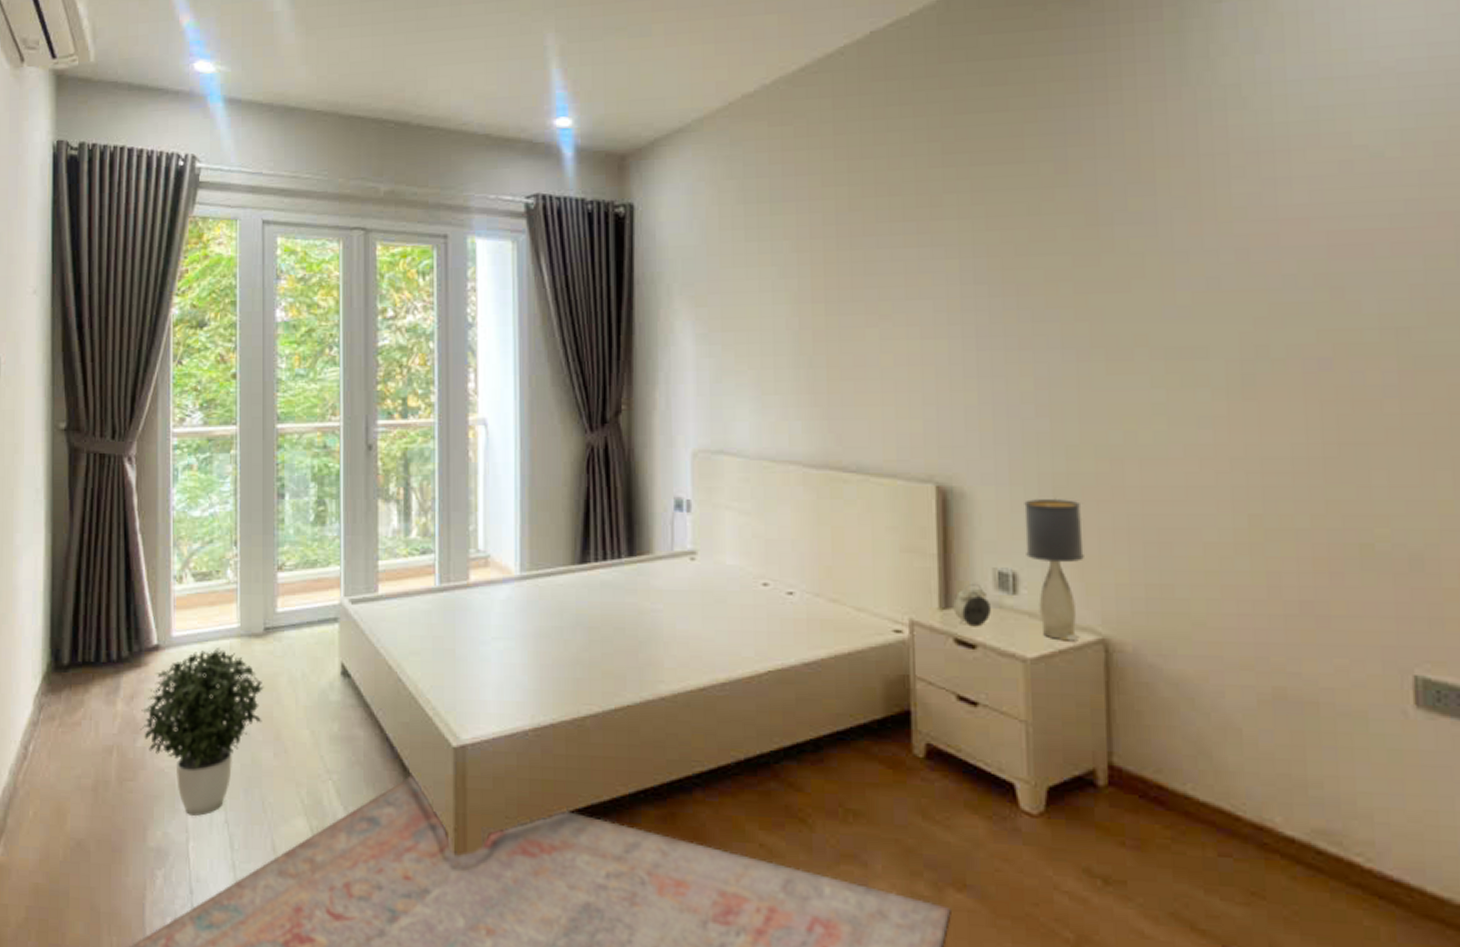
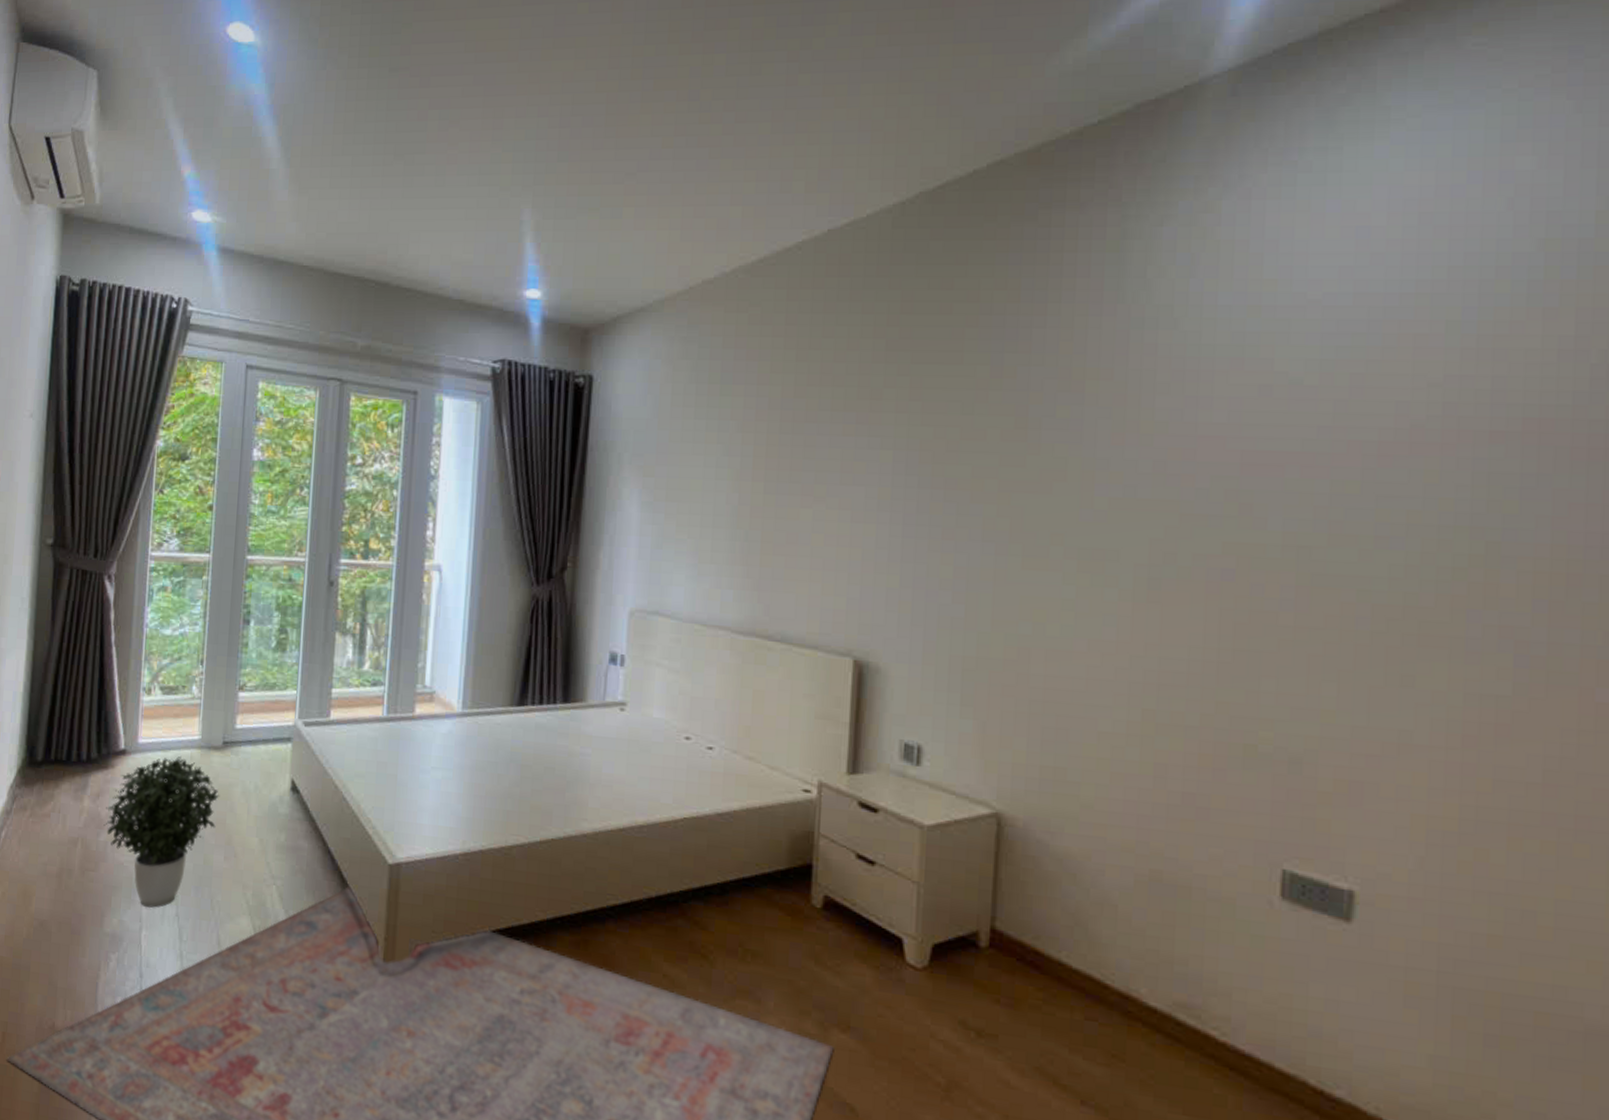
alarm clock: present [953,583,991,627] -> none [860,752,895,793]
table lamp: present [1024,499,1084,641] -> none [932,679,986,813]

